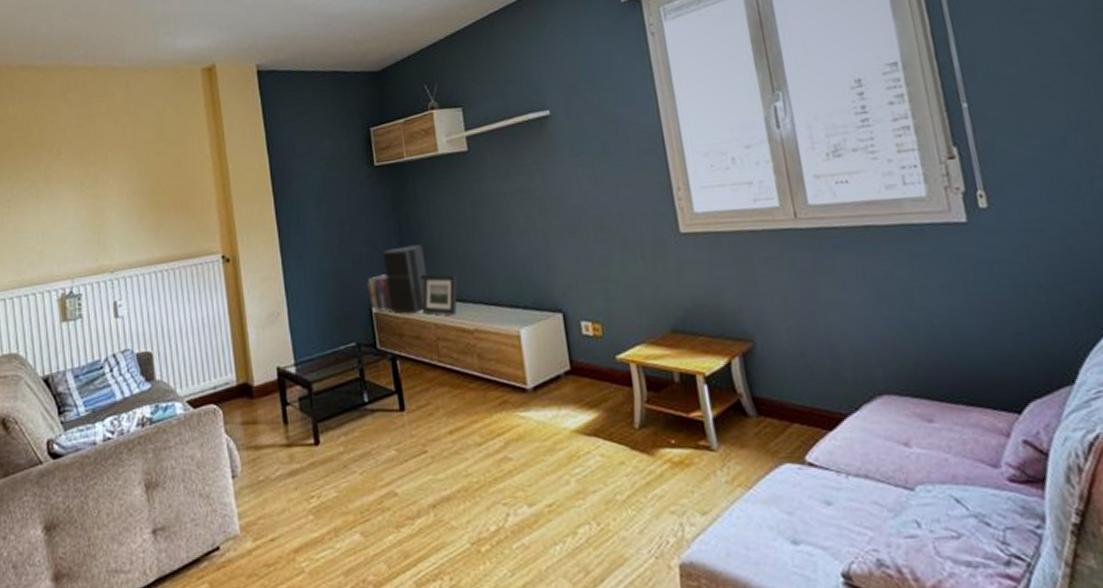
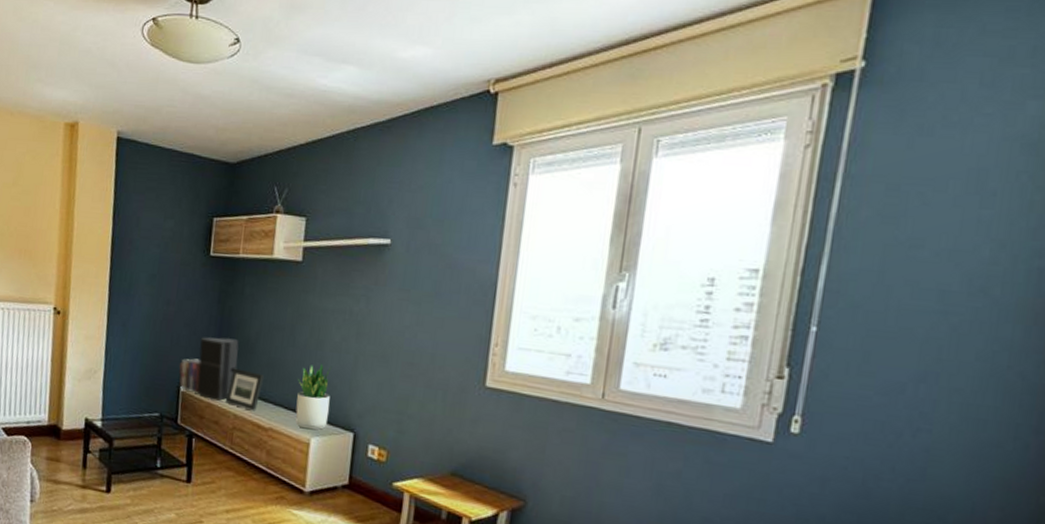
planter: none [492,248,533,322] -> present [295,363,332,431]

